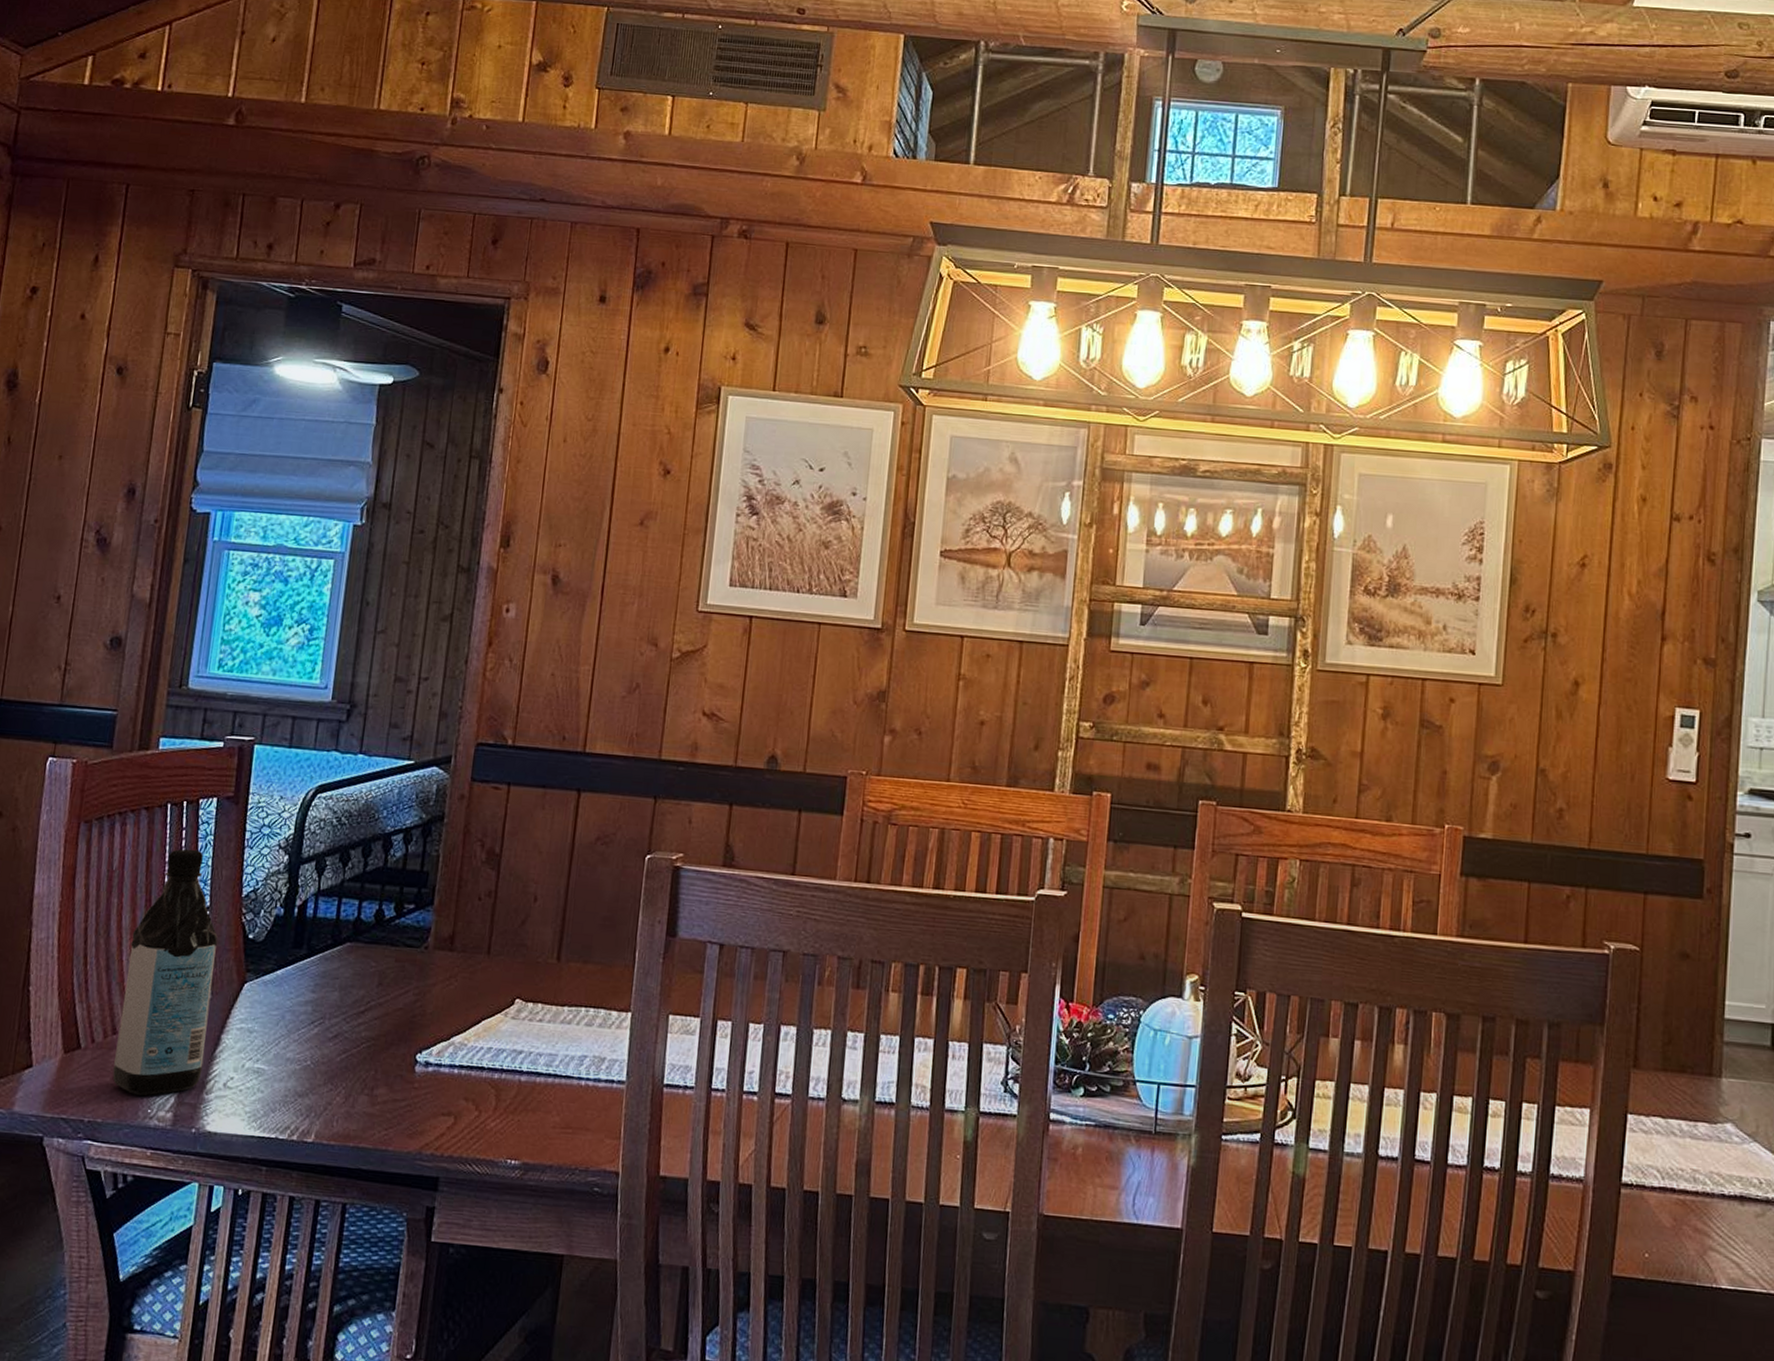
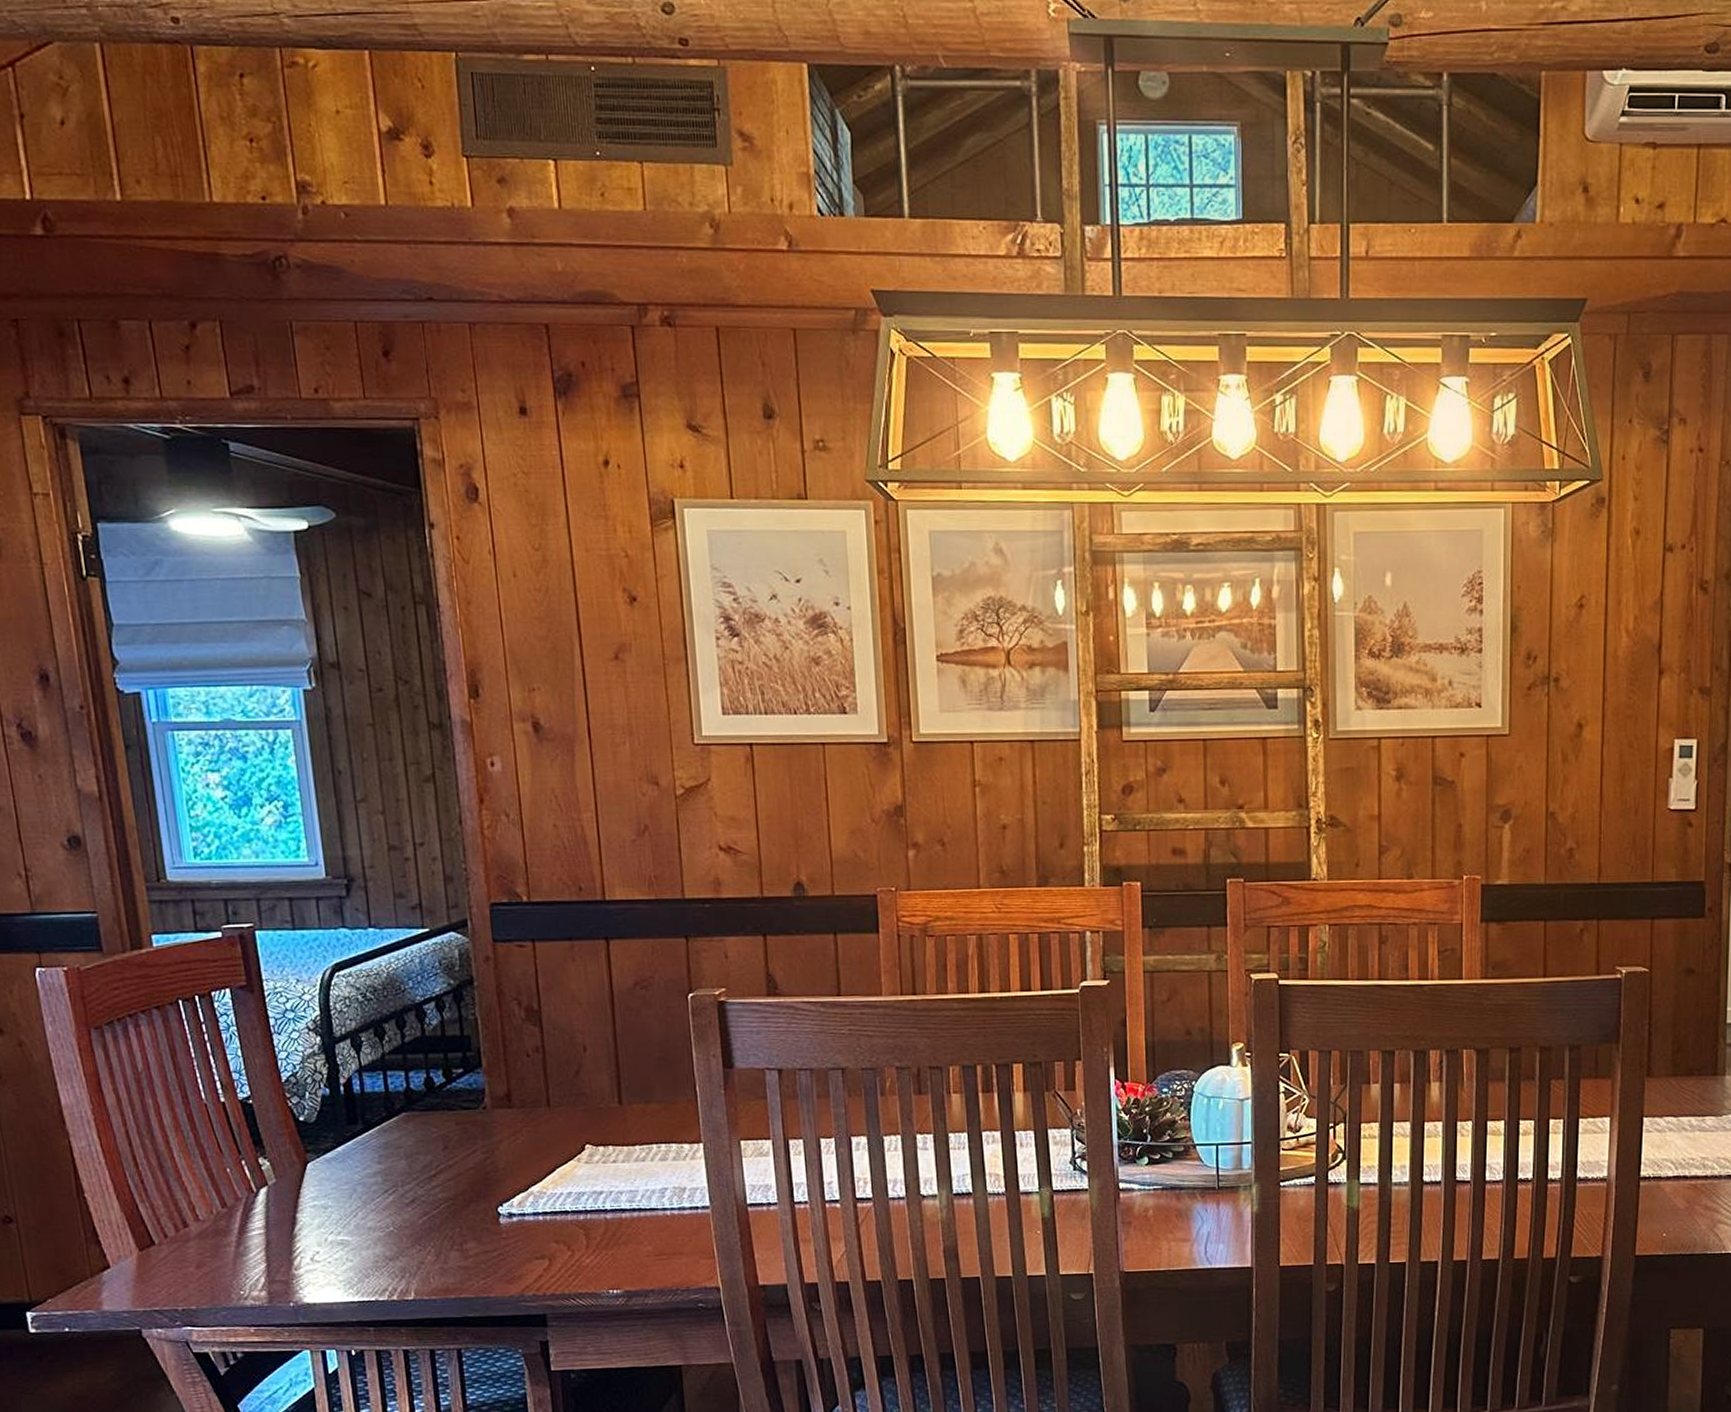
water bottle: present [112,848,218,1096] -> none [177,1042,286,1280]

